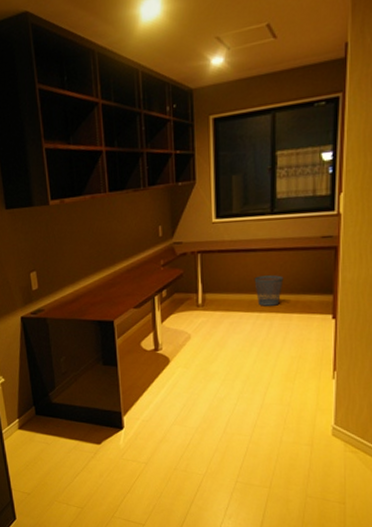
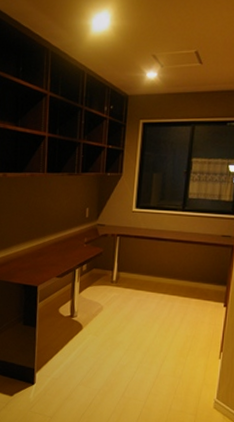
wastebasket: present [254,275,284,306] -> none [162,262,187,290]

